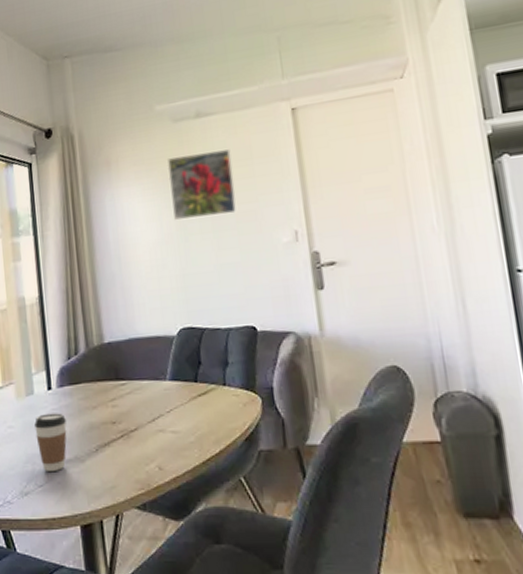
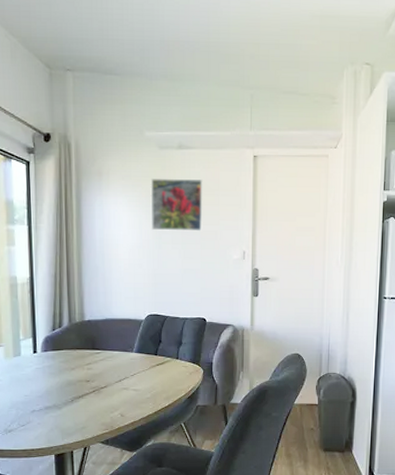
coffee cup: present [34,413,67,473] -> none [20,371,49,416]

